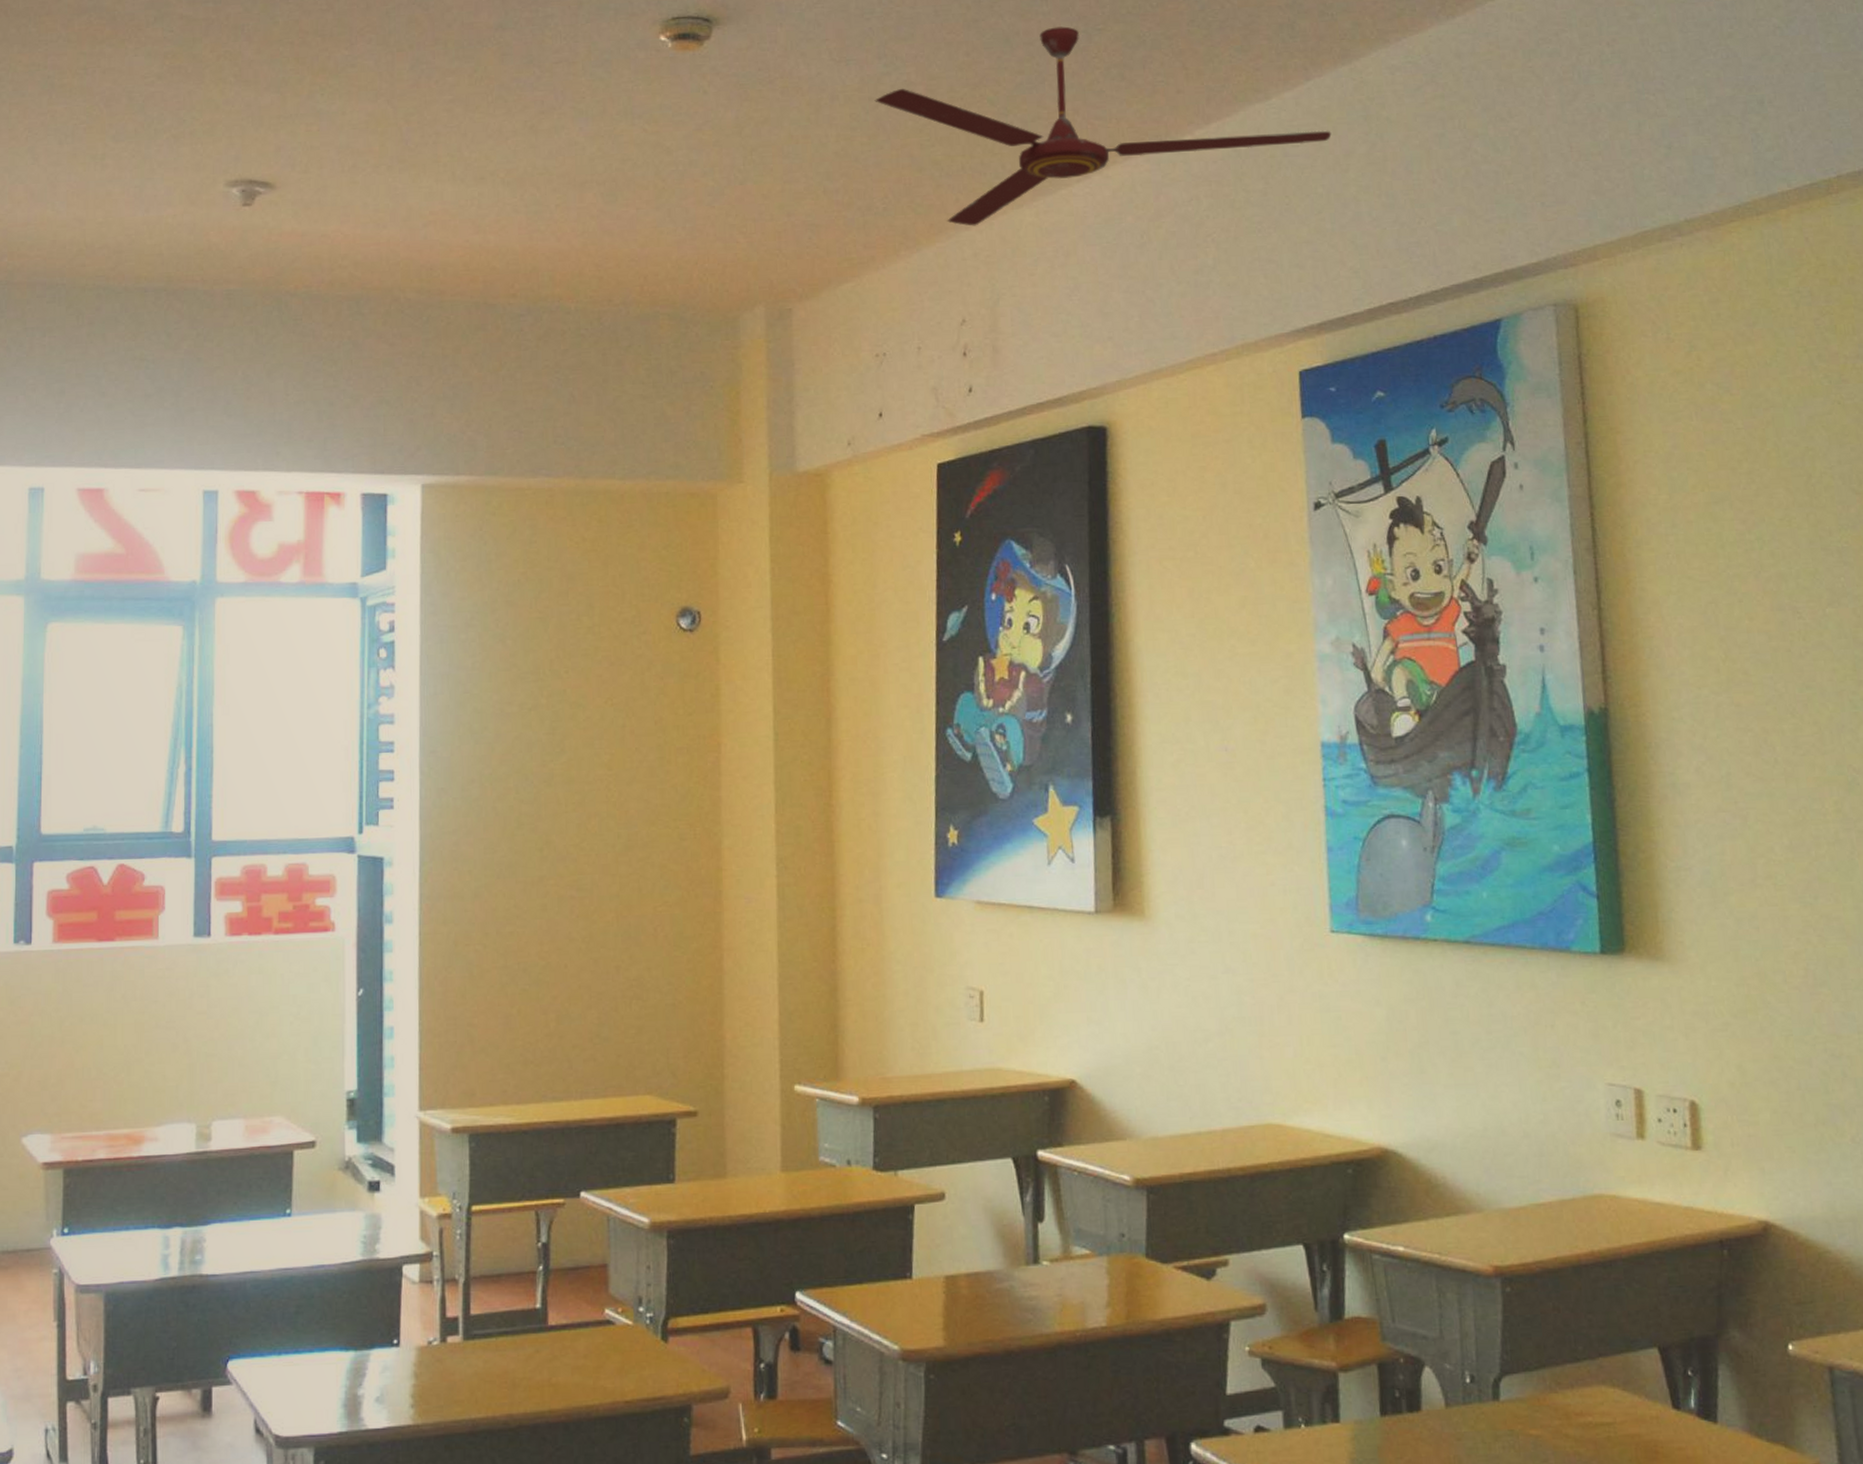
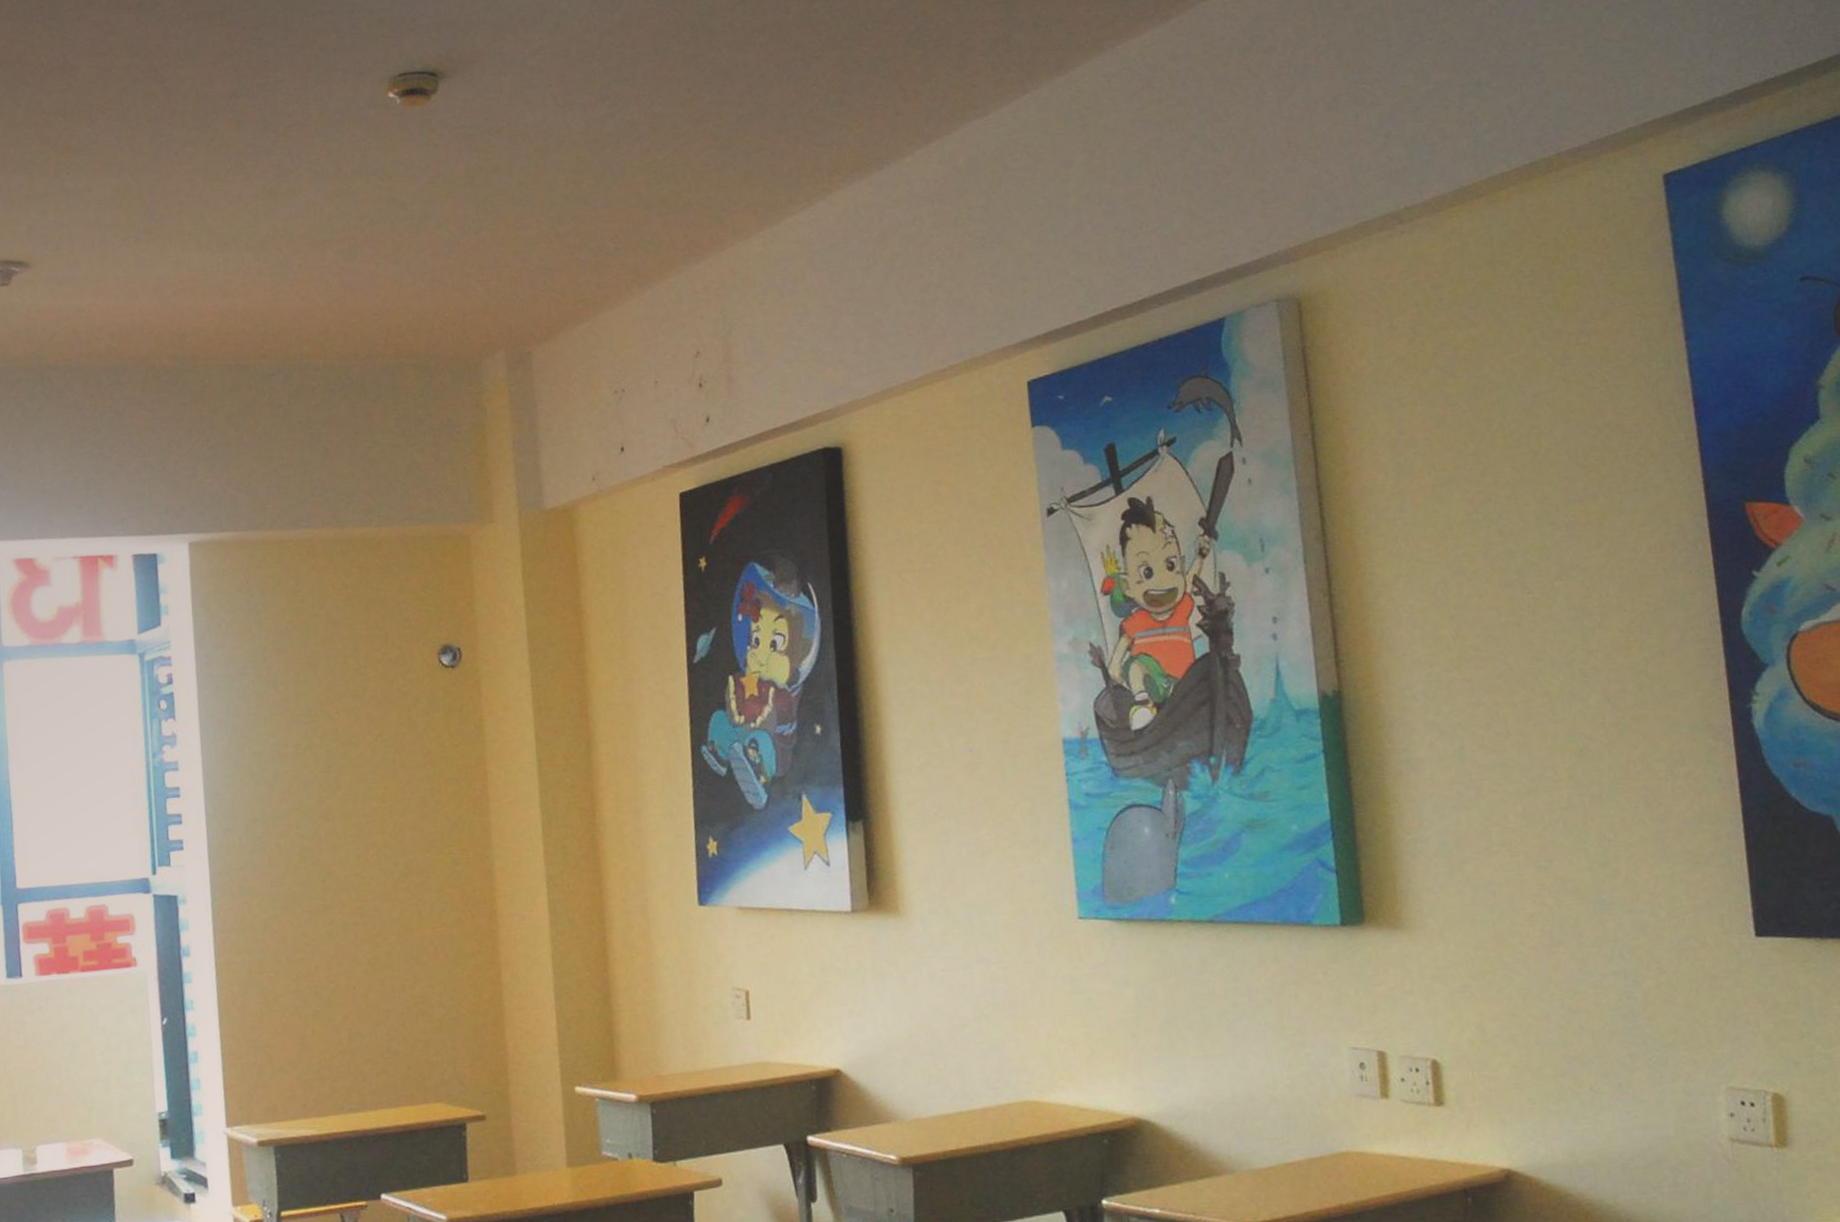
ceiling fan: present [874,26,1332,226] -> none [600,56,1051,260]

